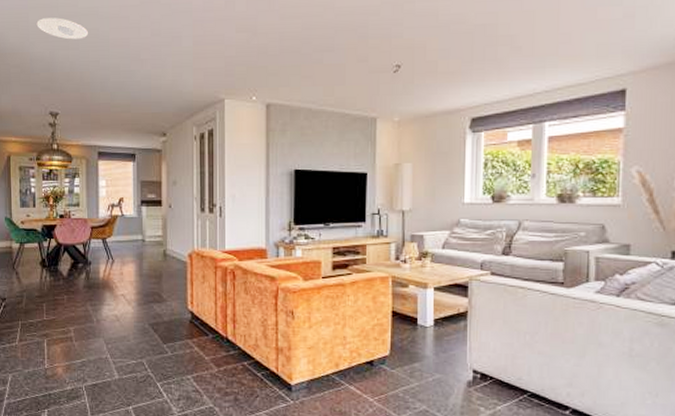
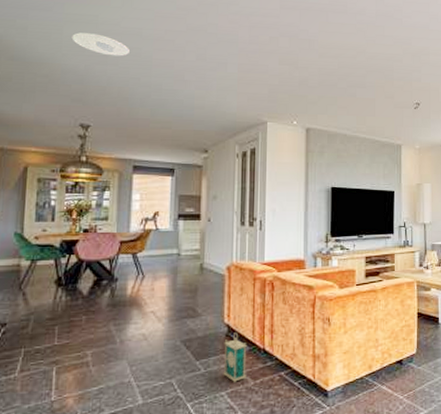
lantern: none [188,319,210,369] -> present [223,332,247,383]

